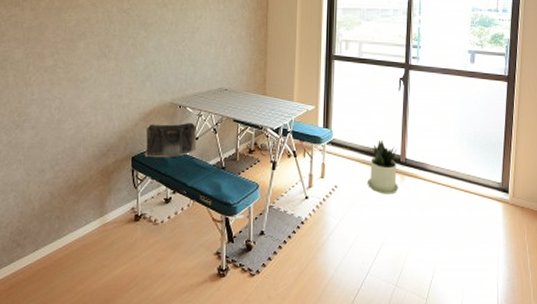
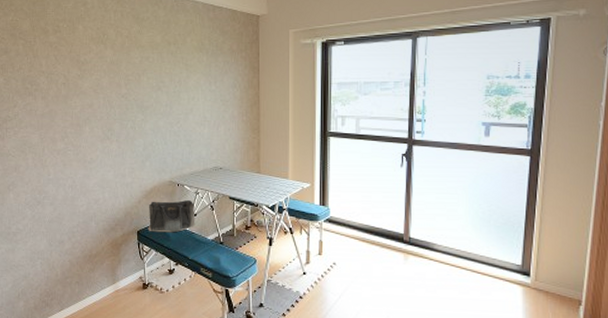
planter: present [368,141,399,194] -> none [368,219,403,273]

